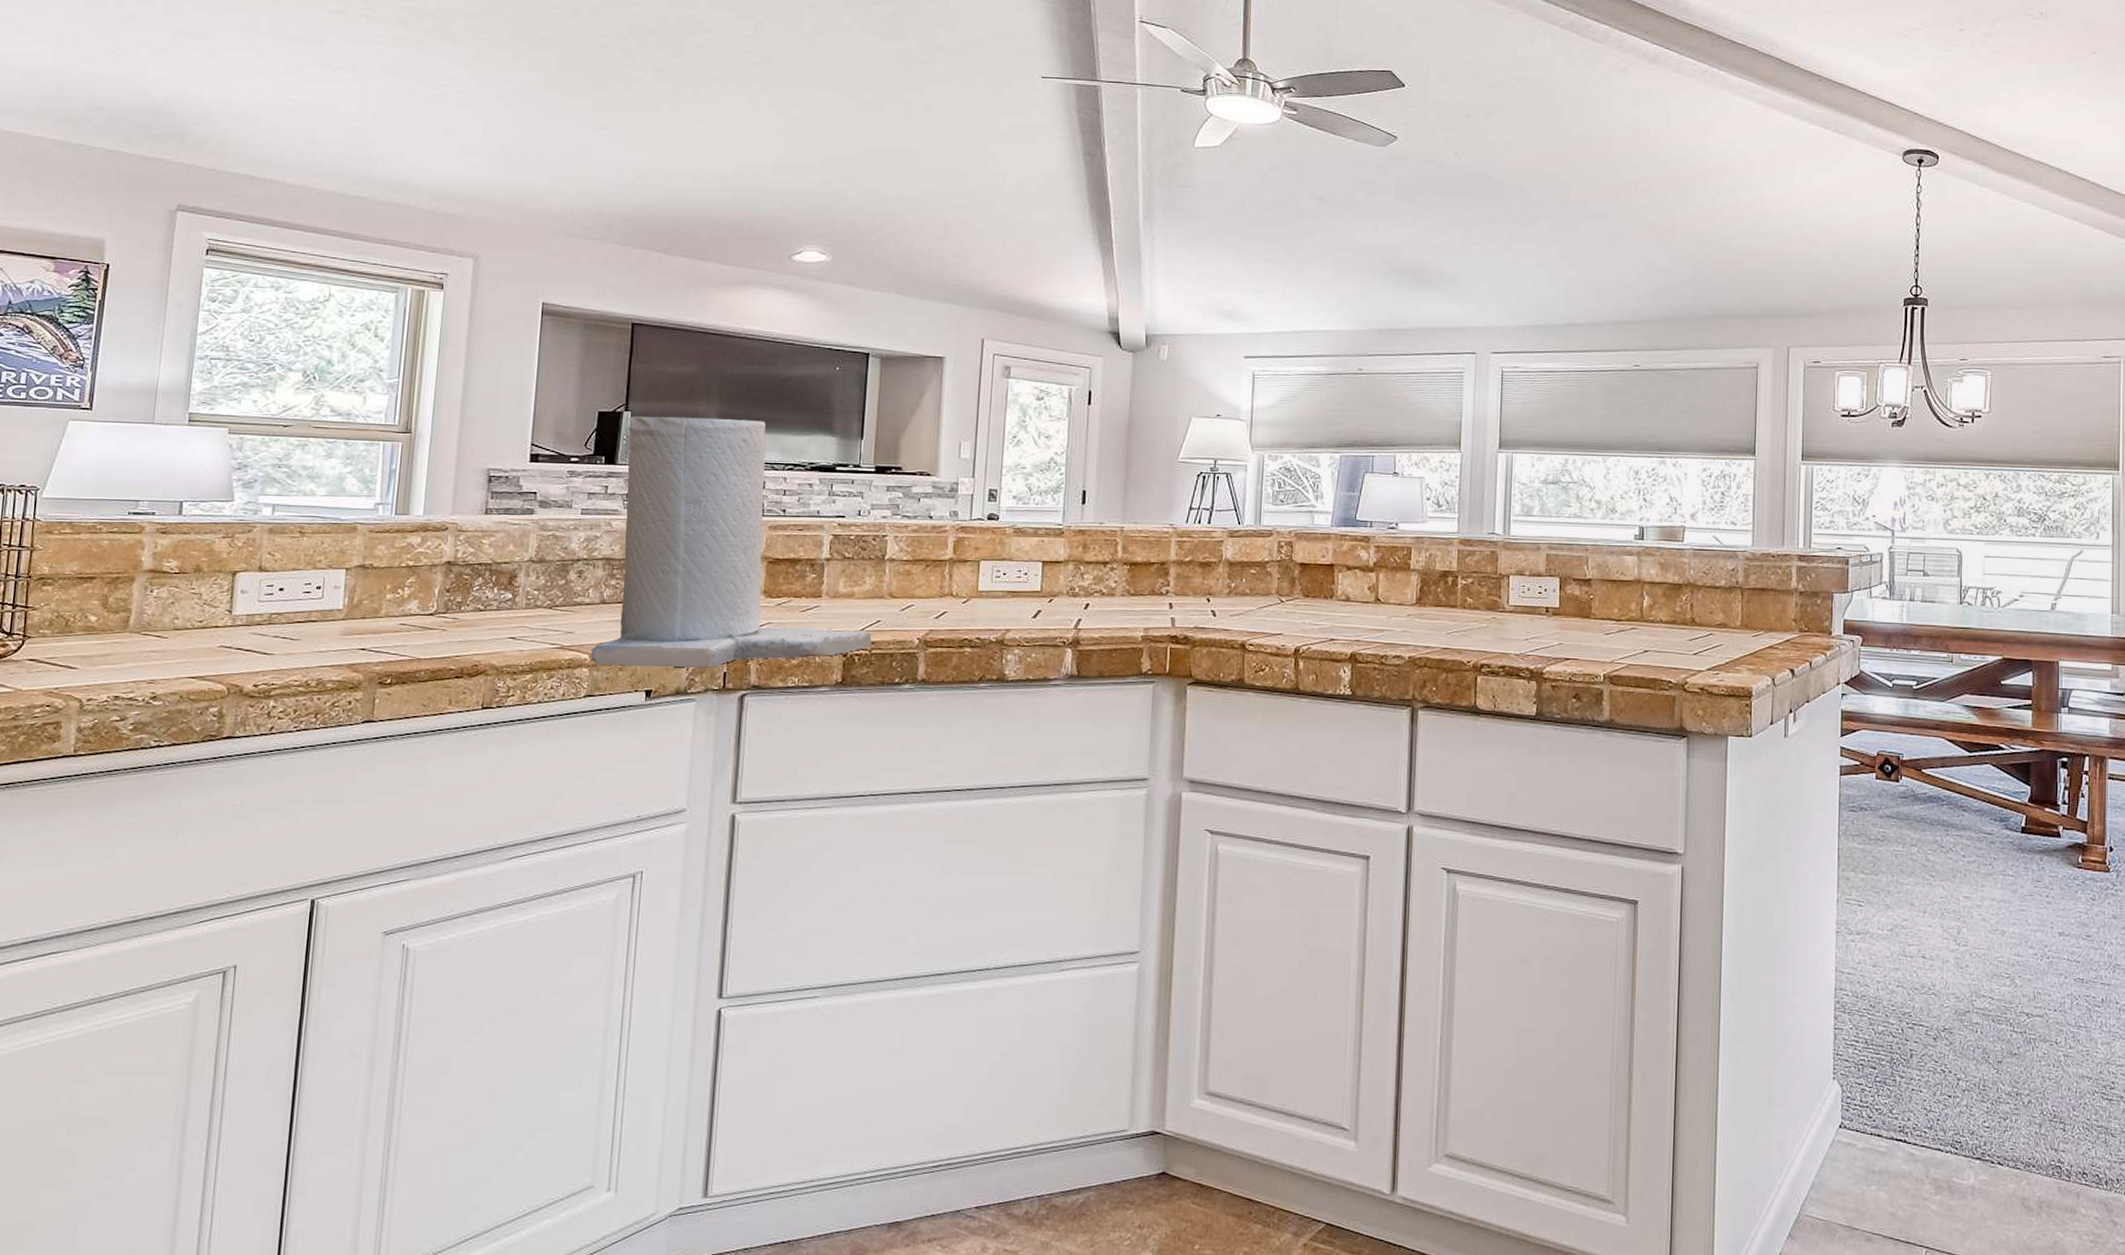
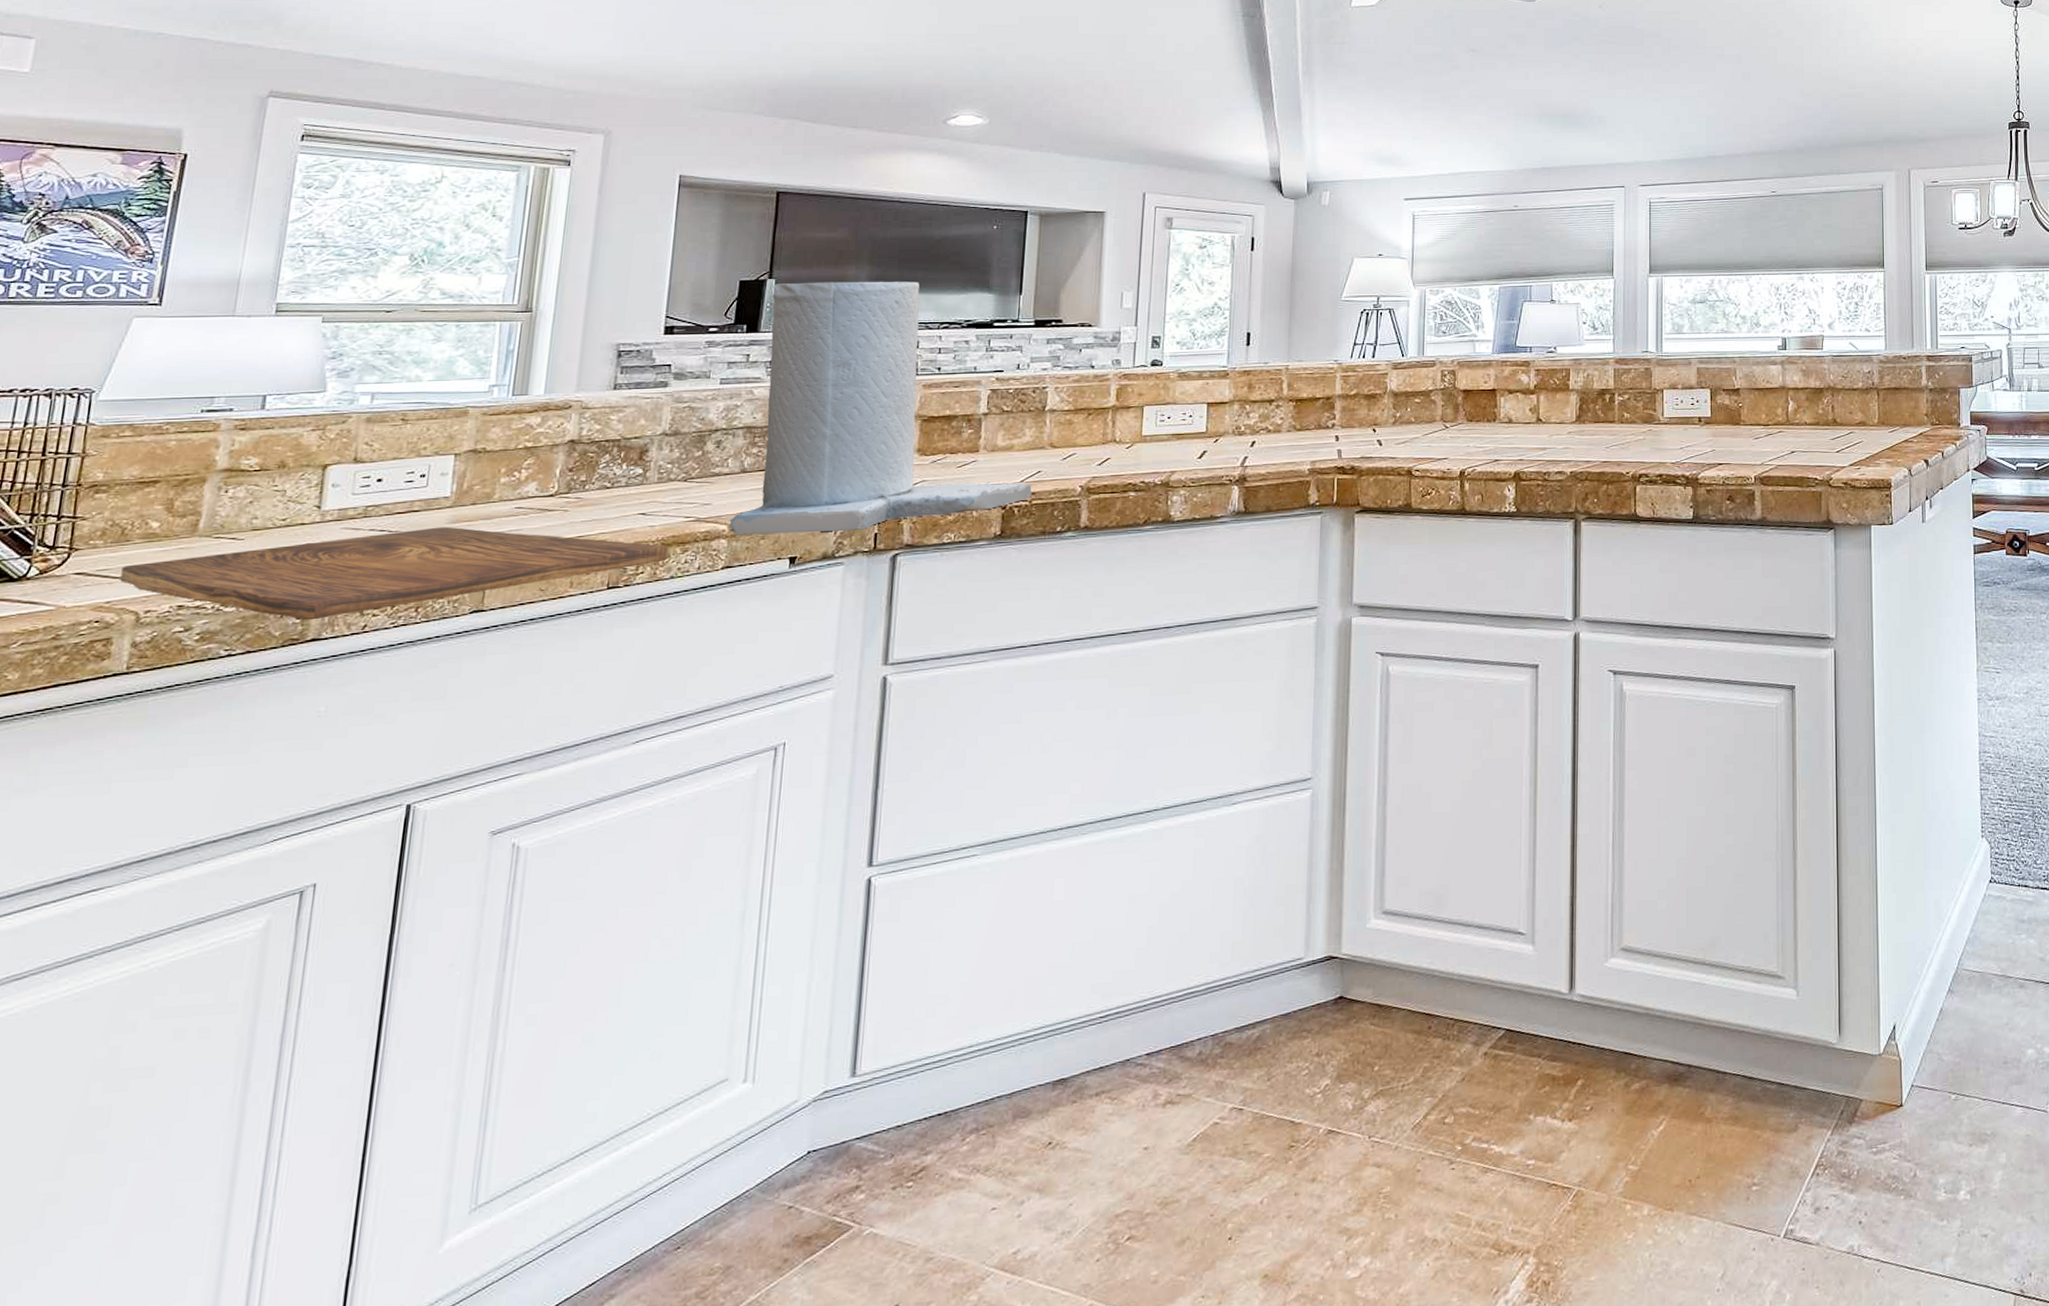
cutting board: none [66,638,536,719] -> present [120,526,669,621]

